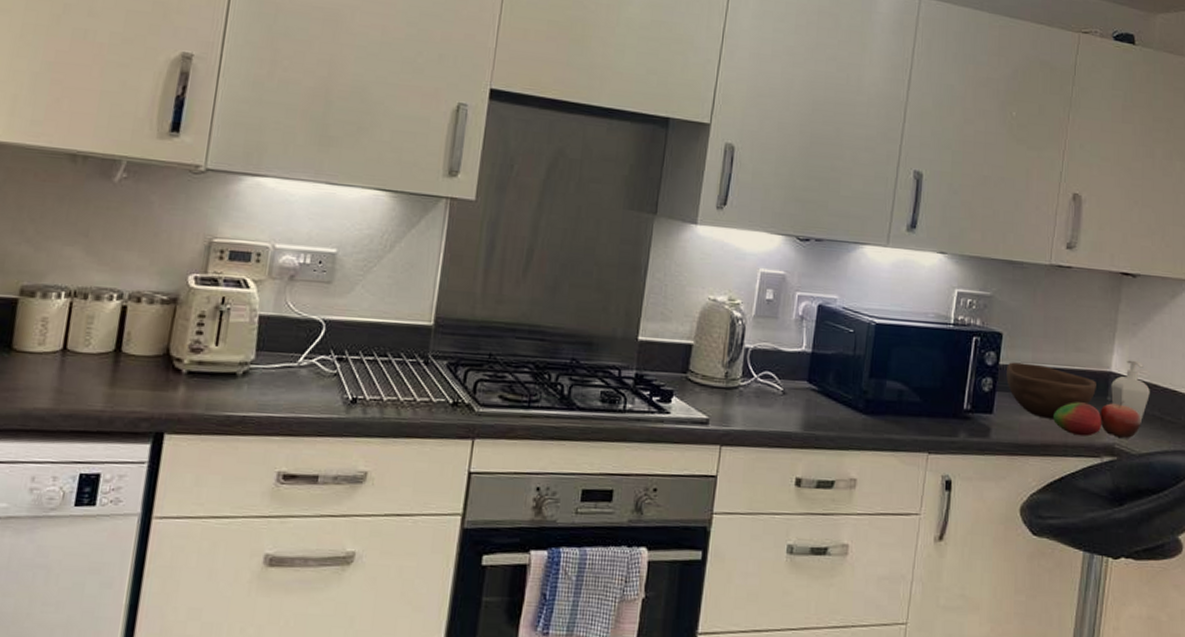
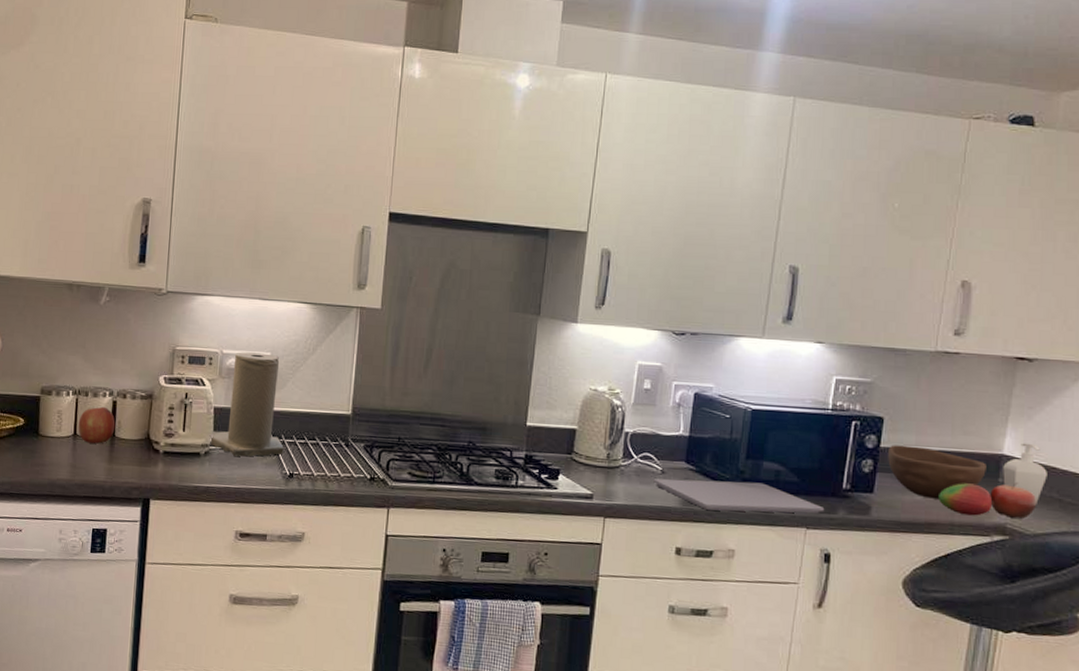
fruit: none [69,313,124,362] -> present [78,406,116,444]
paper towel: none [250,247,347,378] -> present [209,352,284,457]
cutting board: none [774,400,946,438] -> present [653,478,825,514]

